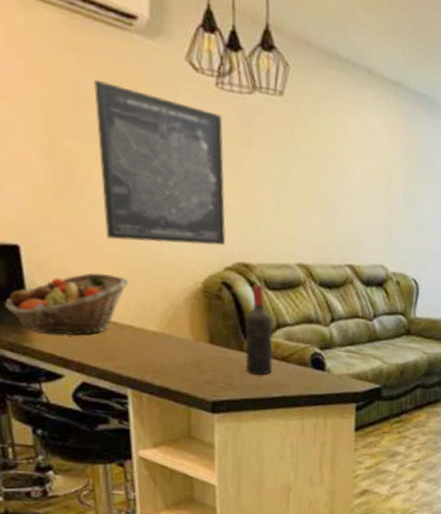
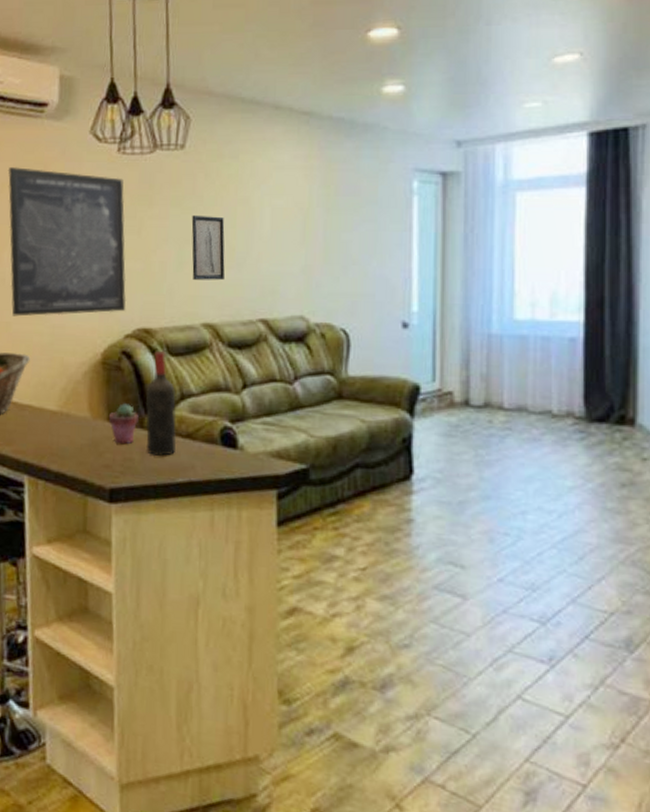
potted succulent: none [210,329,239,365] -> present [108,403,139,445]
wall art: none [288,162,320,227] -> present [191,214,225,281]

